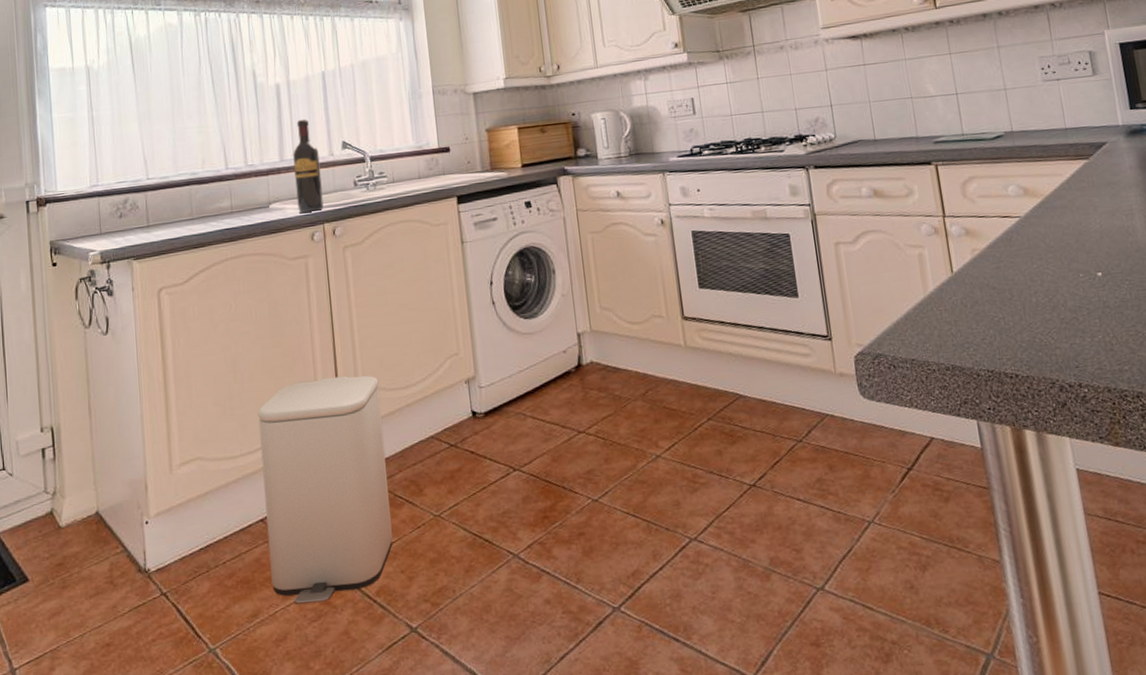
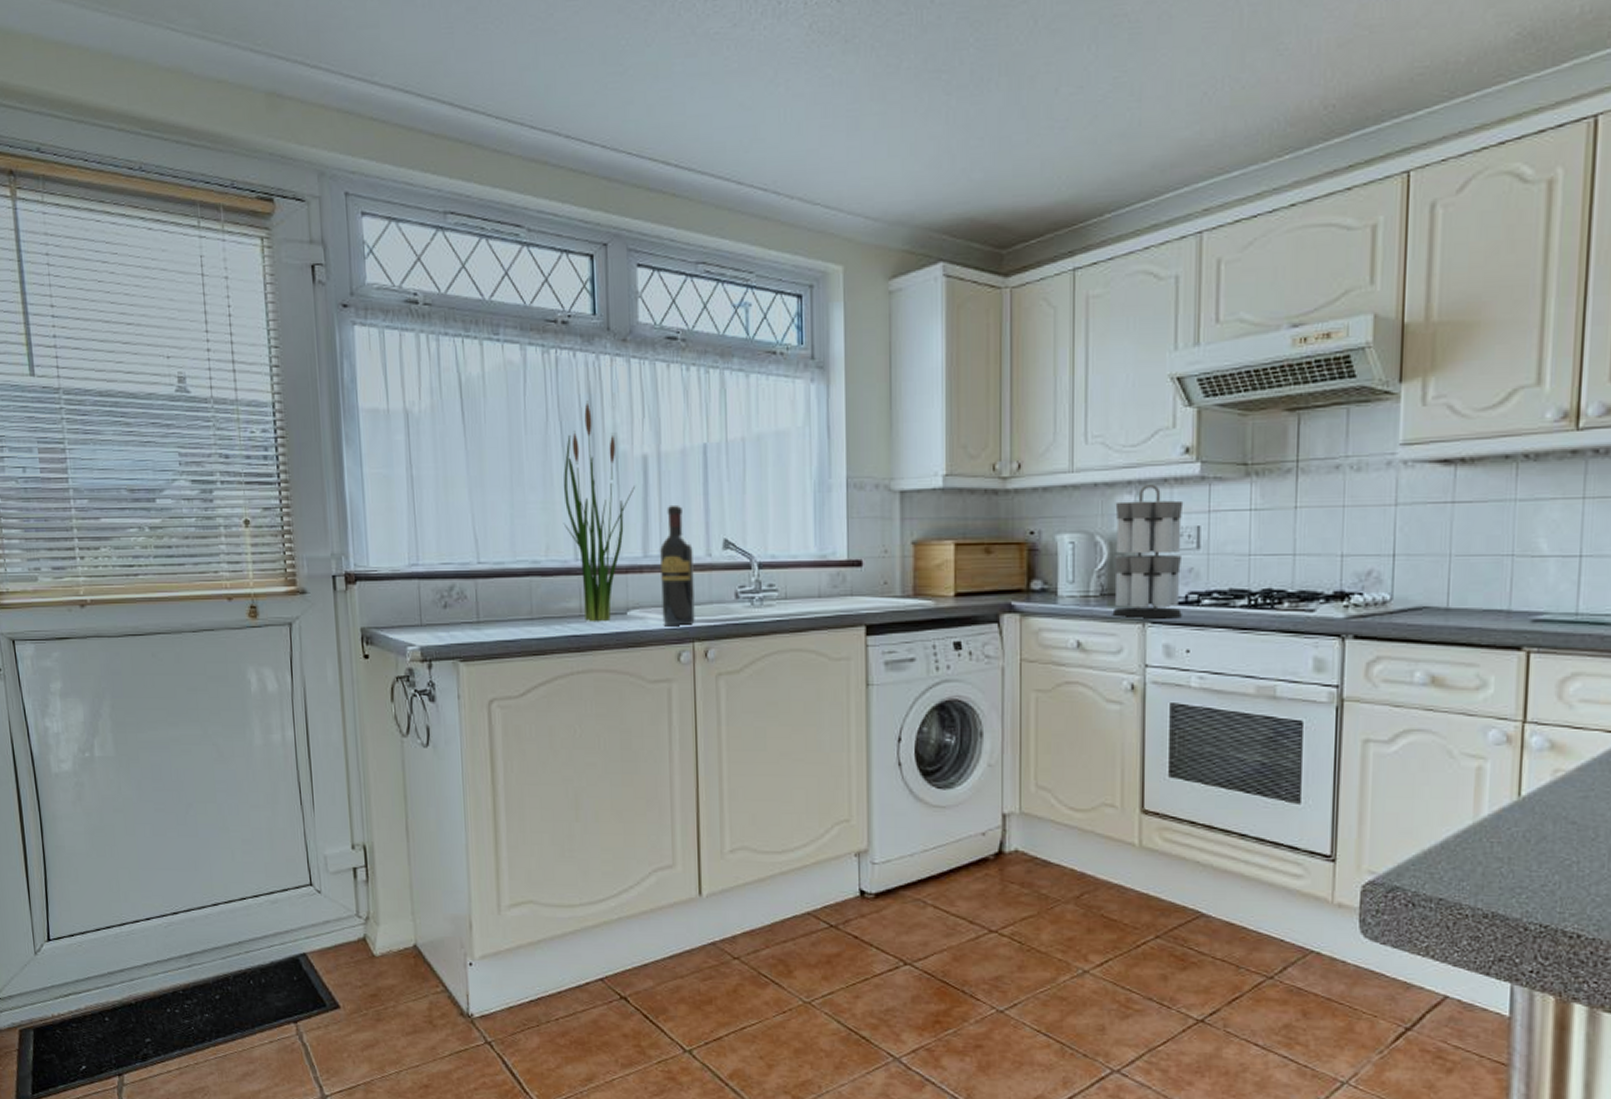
plant: none [214,48,271,217] -> present [563,400,635,623]
pedal bin: present [258,375,393,605] -> none [602,829,753,1078]
spice rack: none [631,71,690,171] -> present [1112,483,1184,619]

